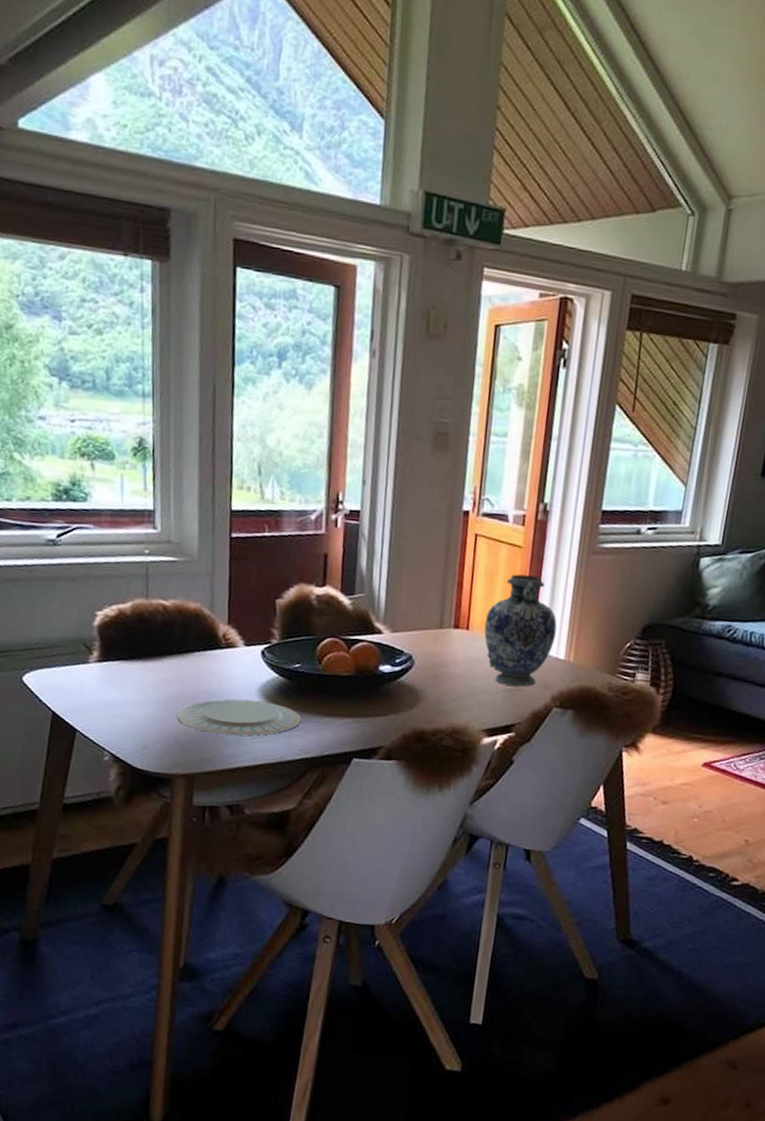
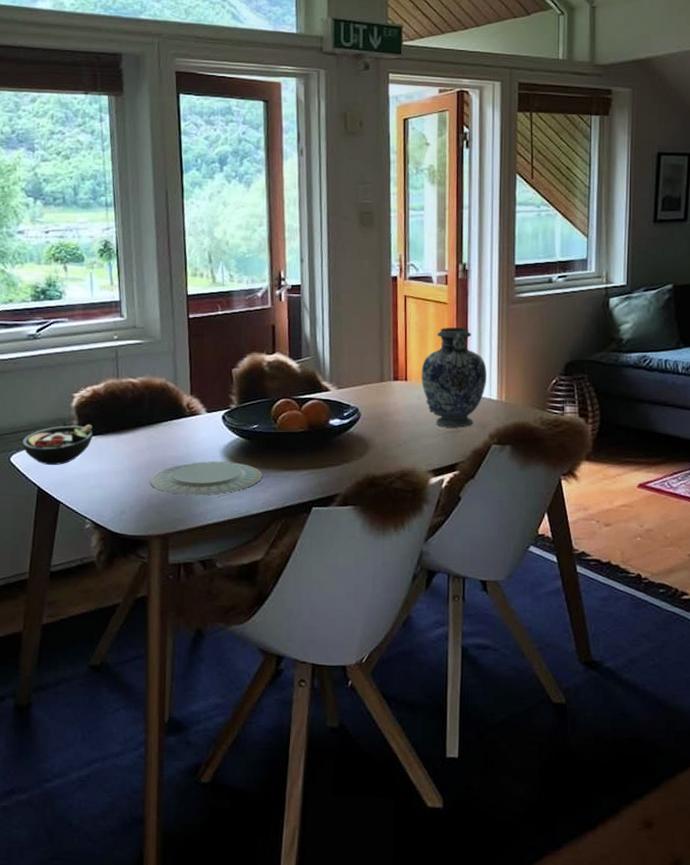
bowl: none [36,646,117,690] -> present [21,424,93,466]

